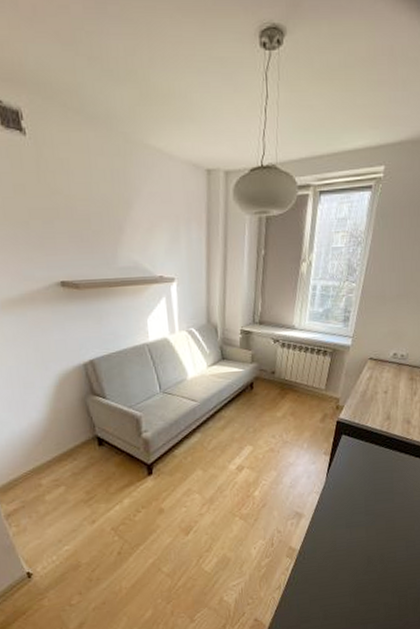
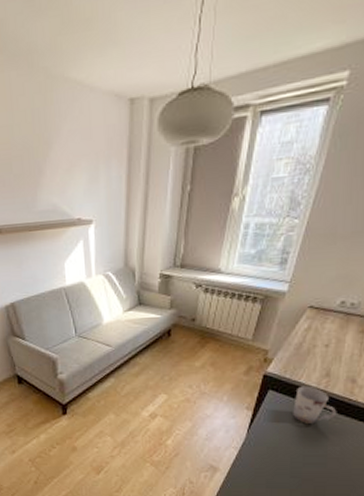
cup: none [363,429,398,464] -> present [293,386,337,423]

